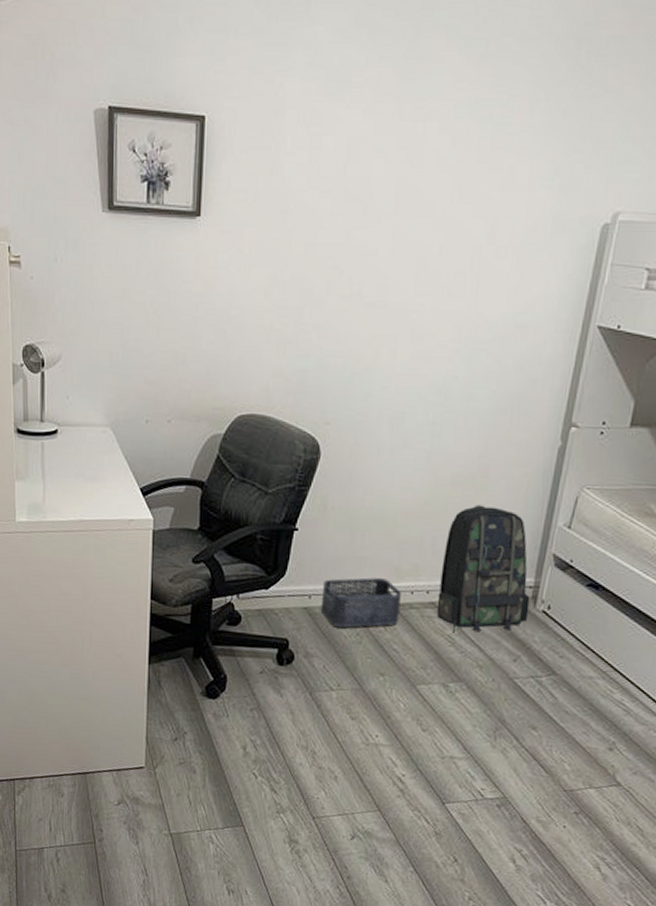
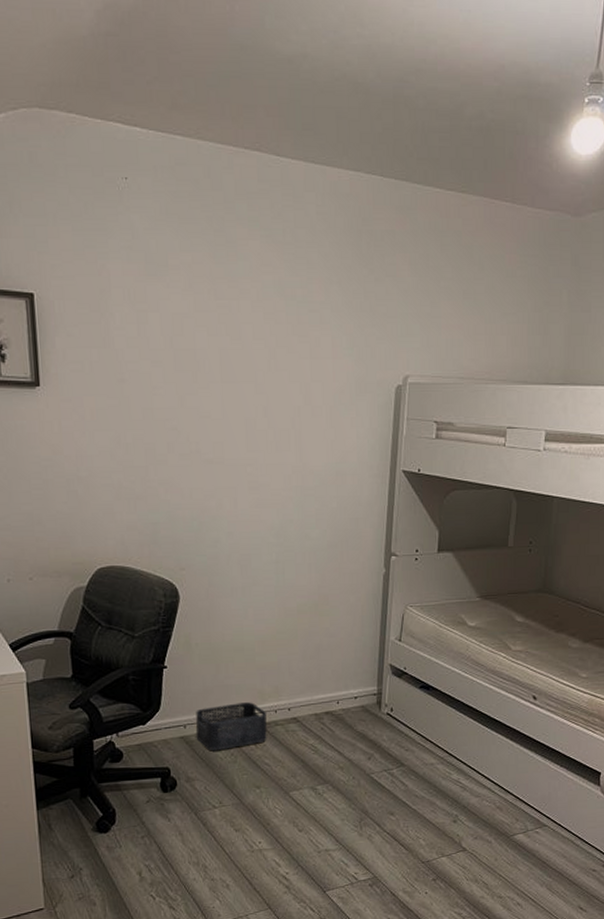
backpack: present [437,504,530,633] -> none [298,629,376,742]

